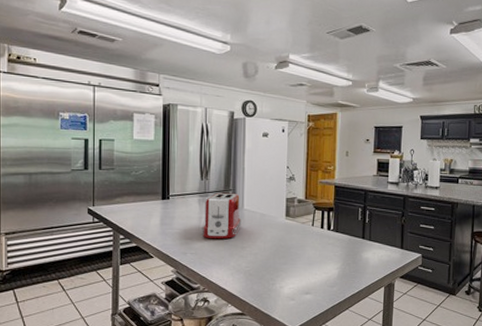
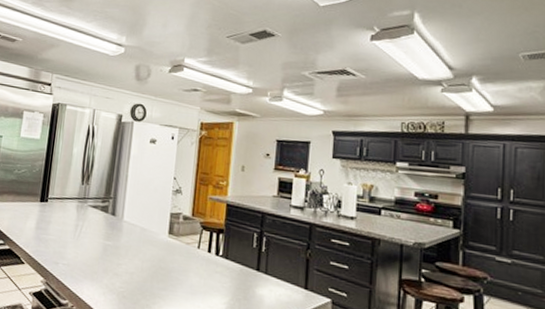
toaster: present [202,192,242,240] -> none [76,199,120,253]

